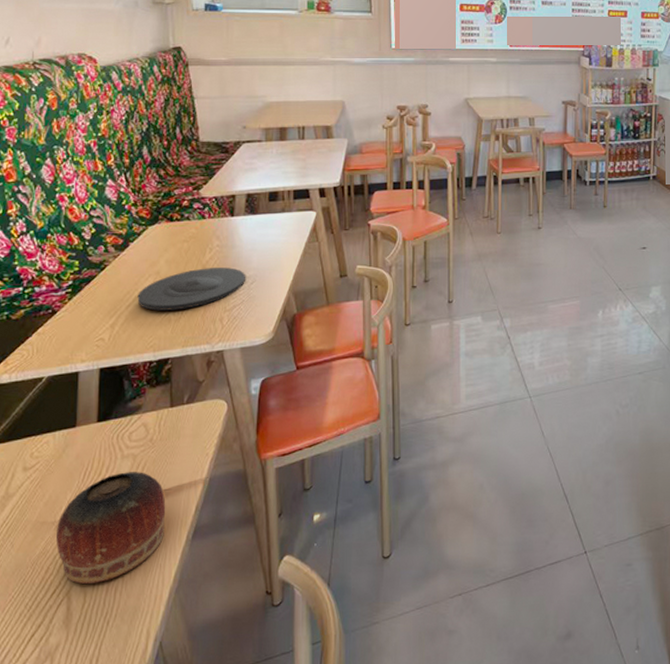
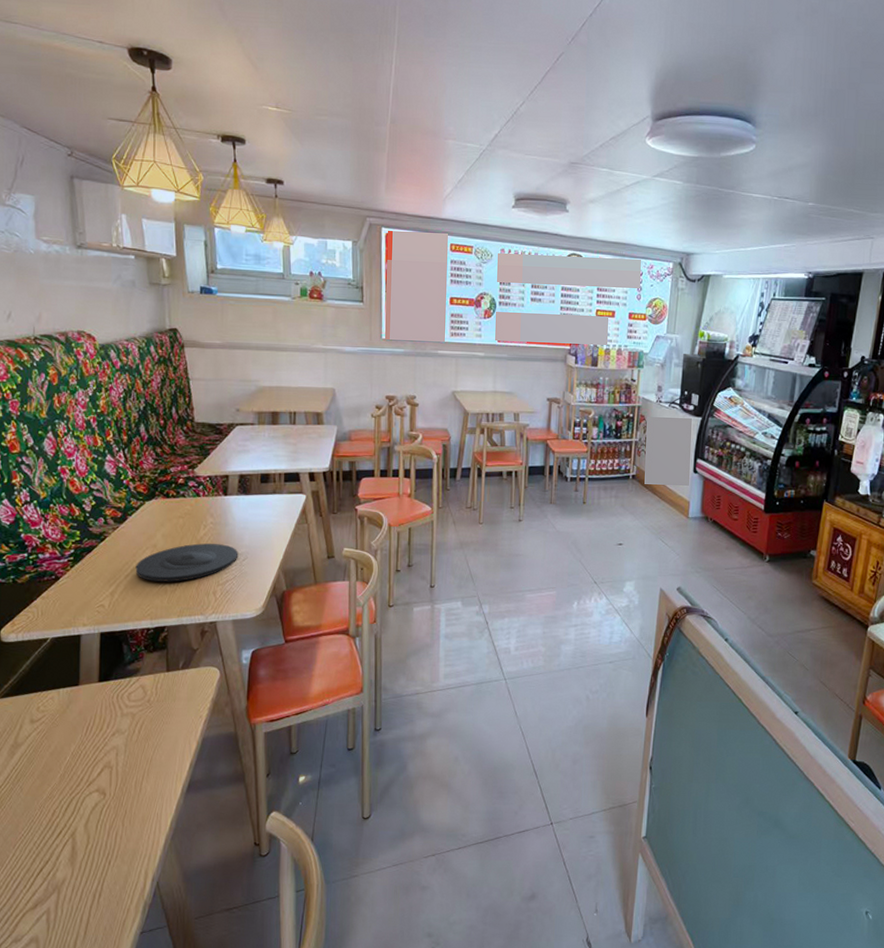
bowl: present [56,472,166,585] -> none [62,729,162,828]

